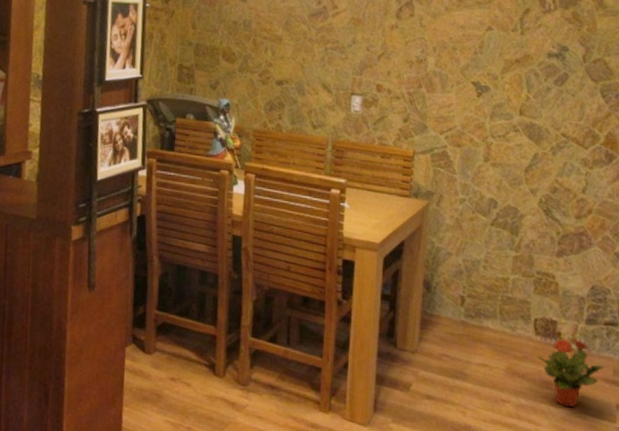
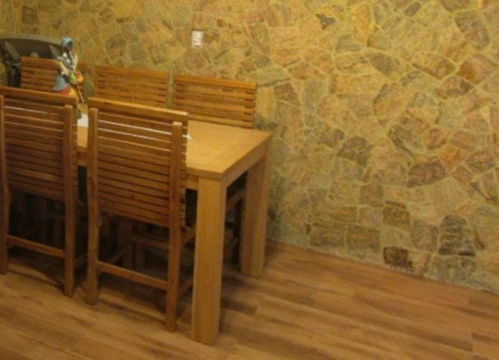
potted plant: present [537,338,605,407] -> none [387,267,460,335]

